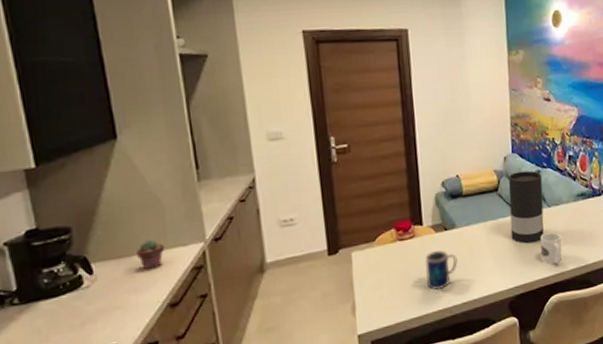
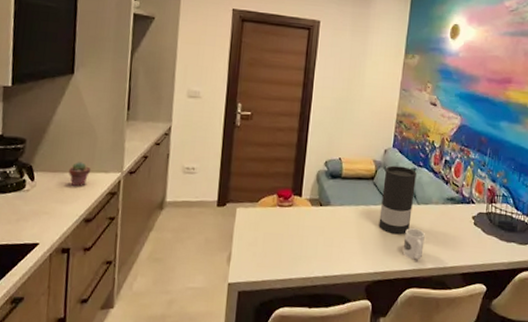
mug: present [425,250,458,290] -> none [295,223,327,259]

